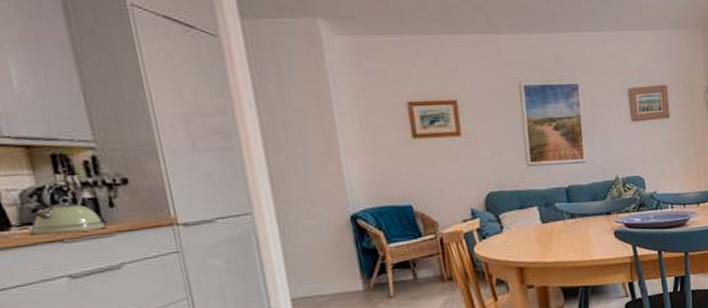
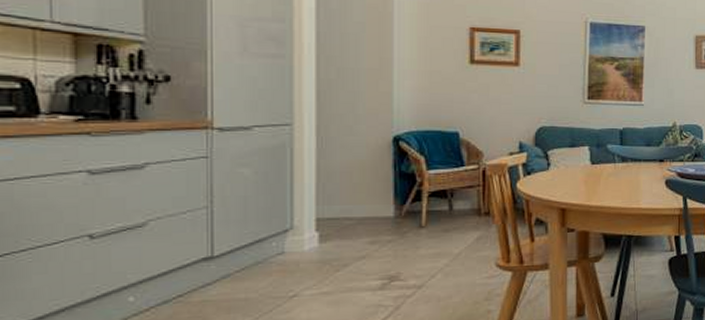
kettle: present [28,179,107,236] -> none [58,70,139,127]

